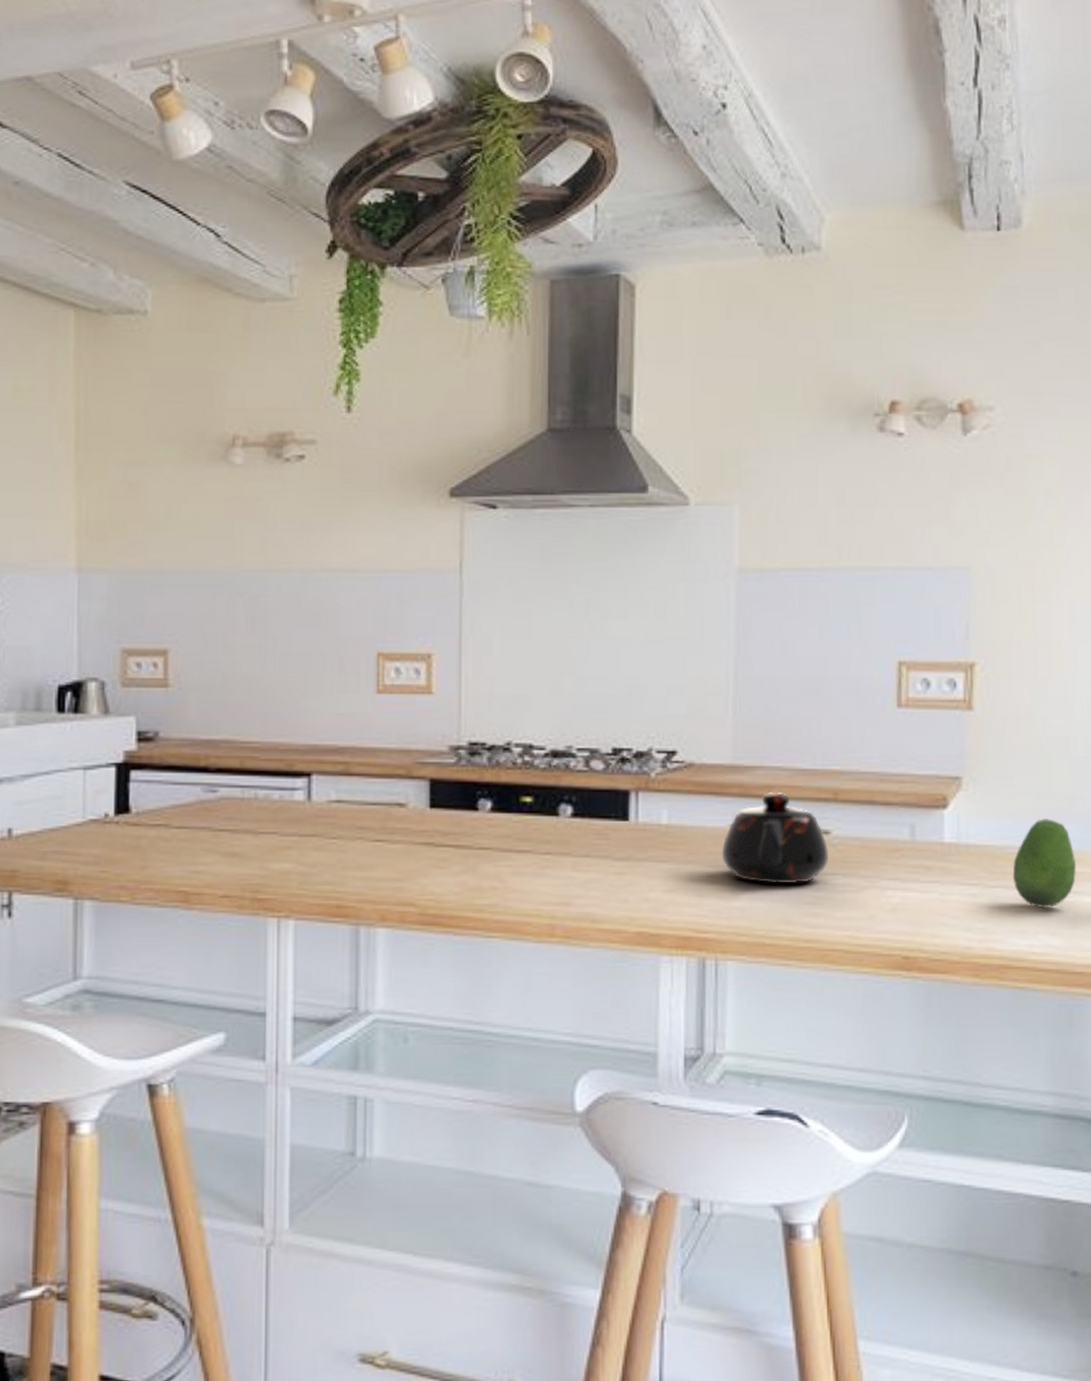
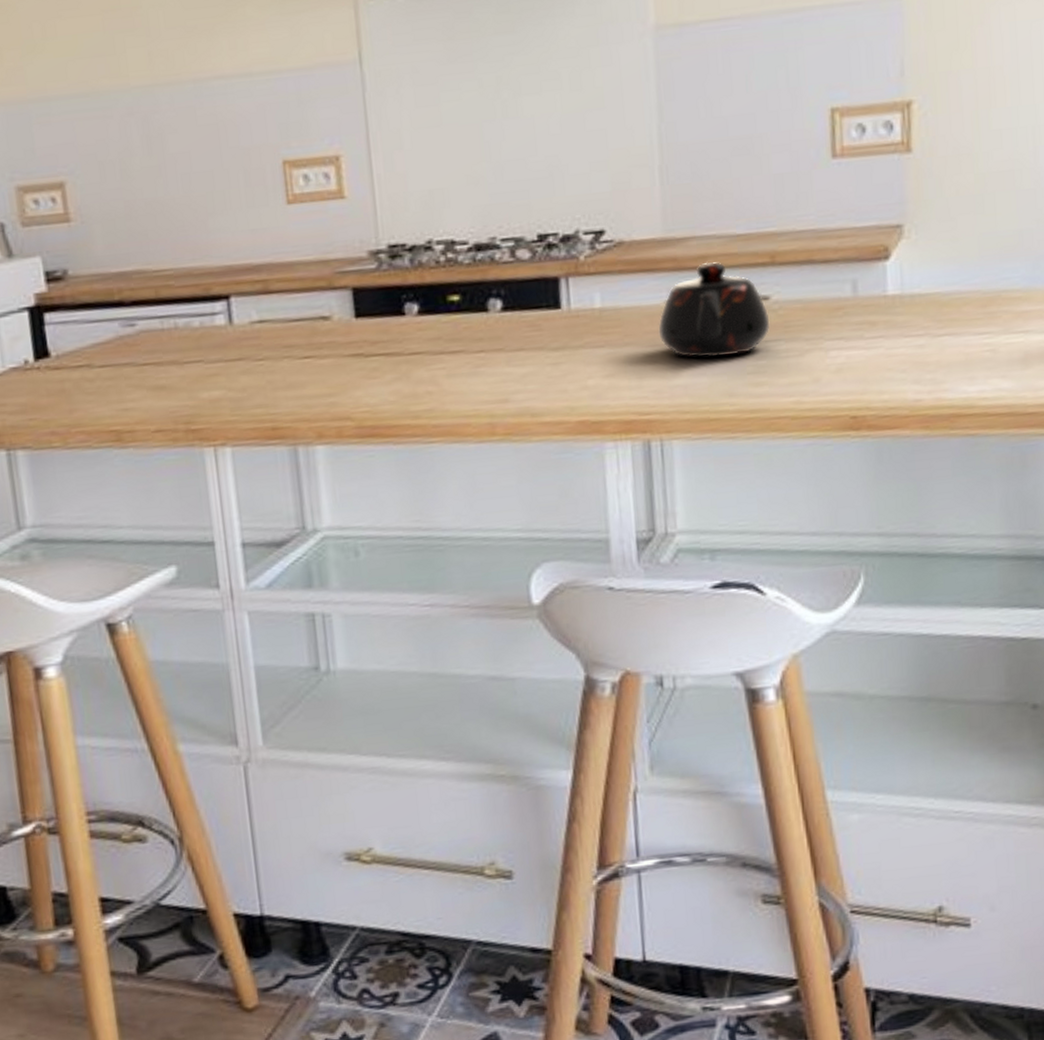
fruit: present [1012,819,1077,908] -> none [959,258,1026,352]

